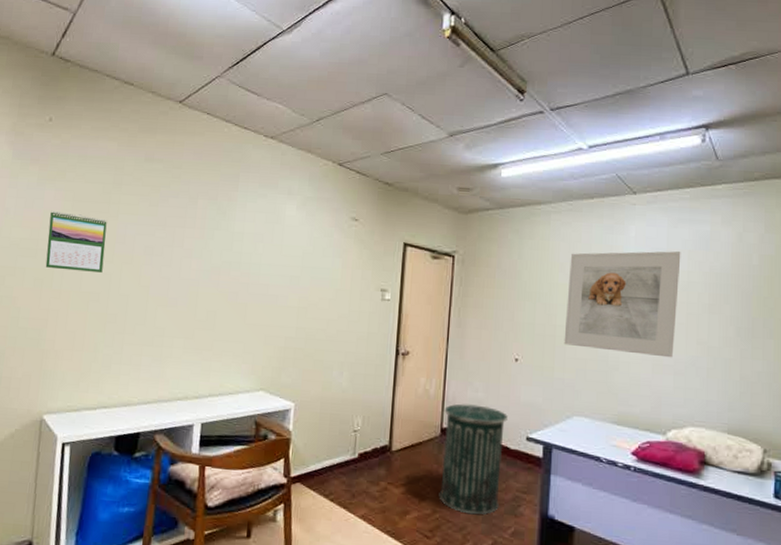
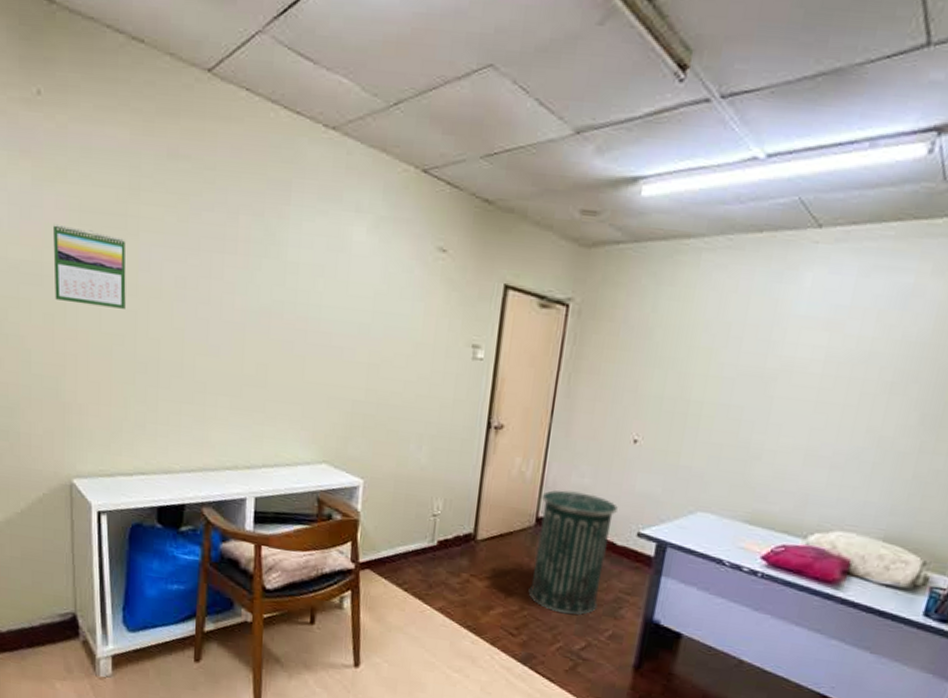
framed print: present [564,251,681,358] -> none [697,306,869,448]

